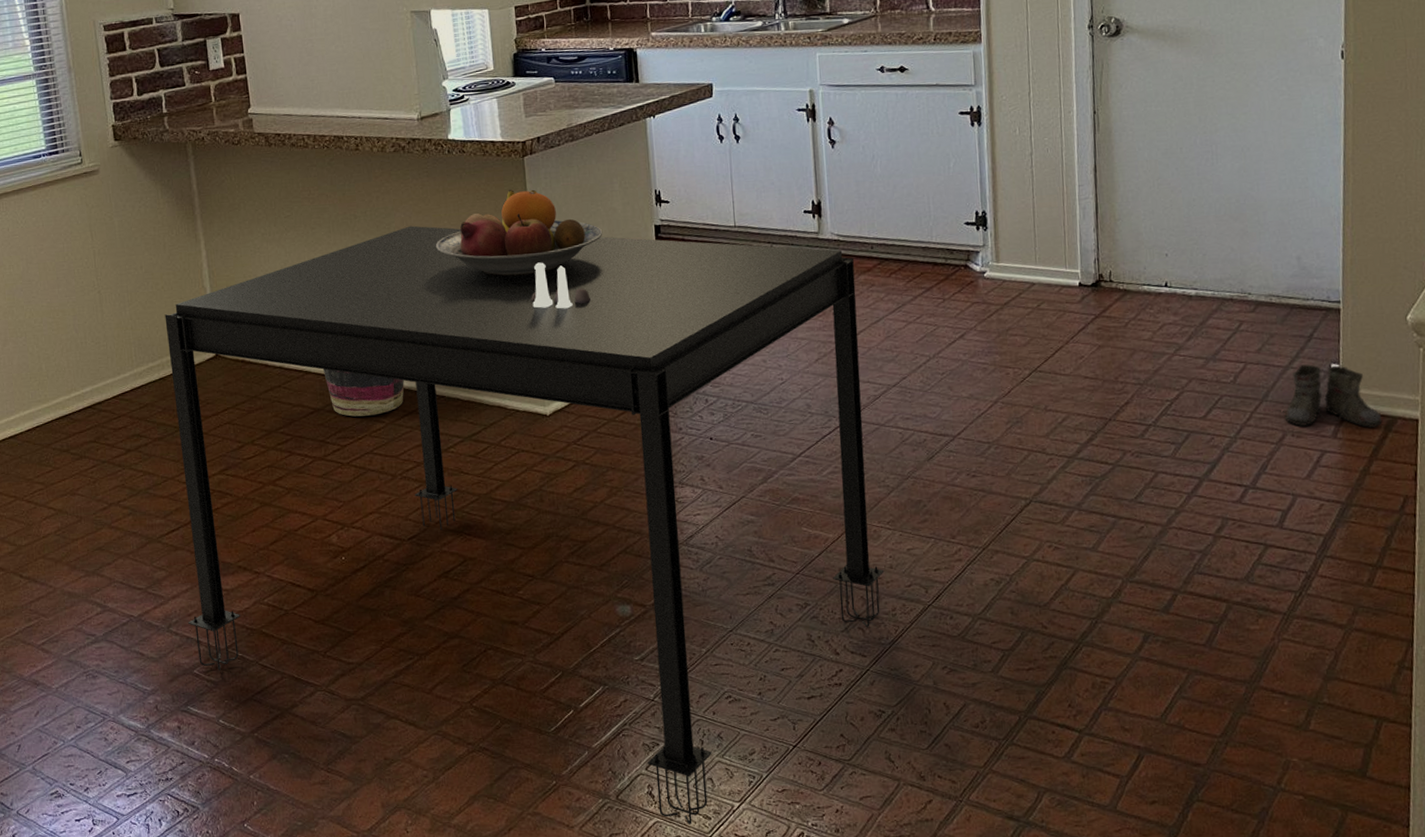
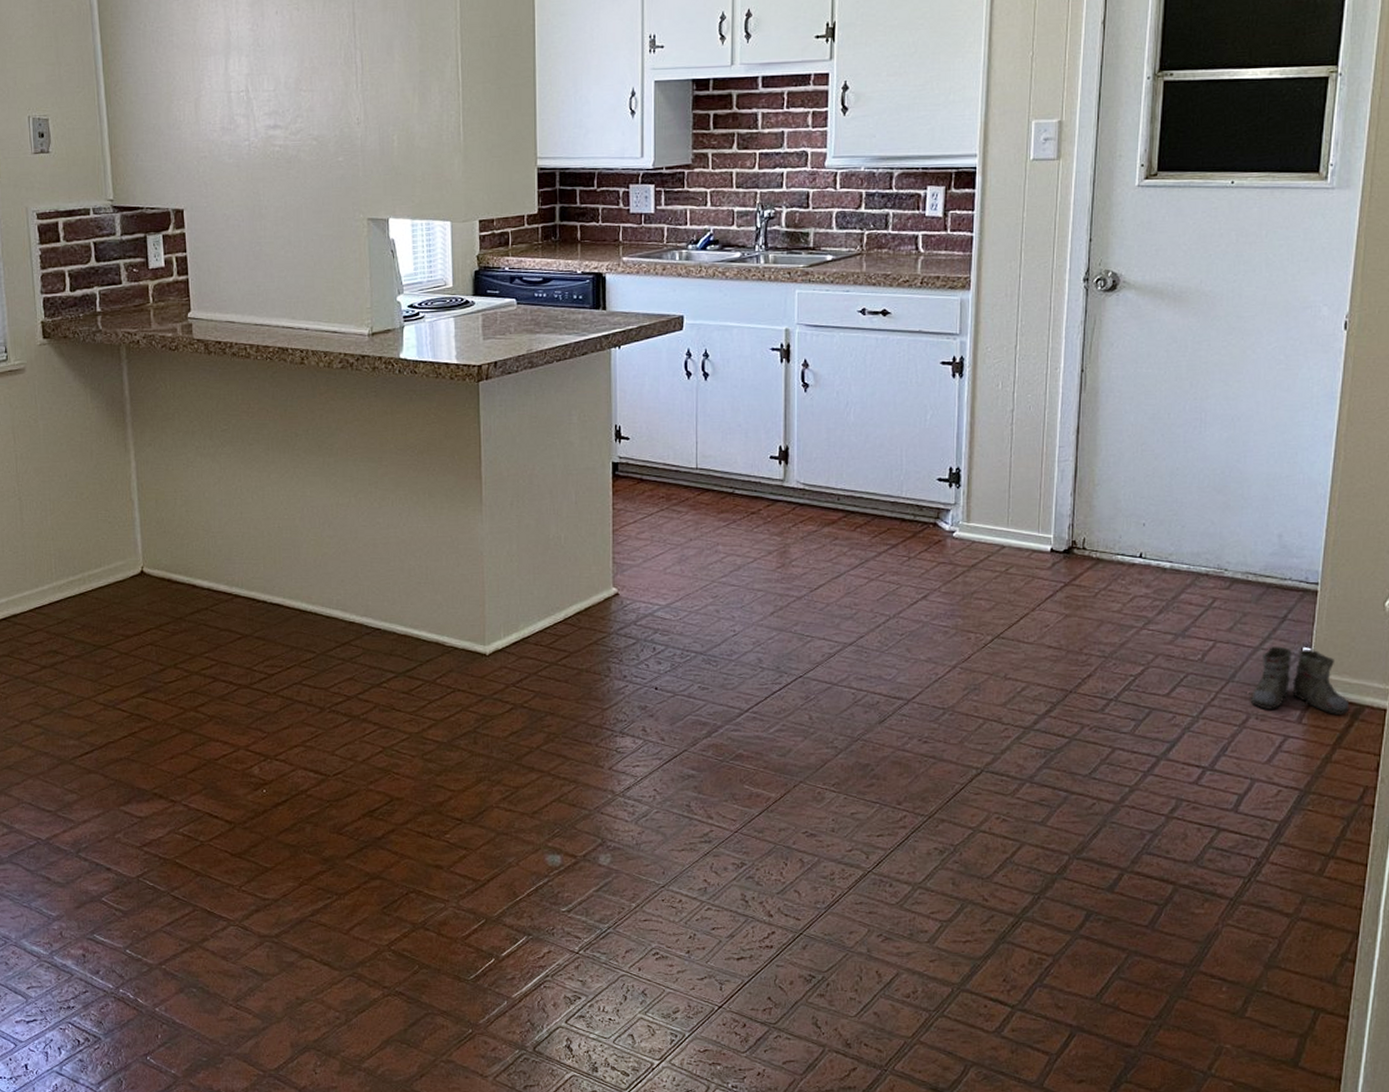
dining table: present [165,225,885,825] -> none [88,448,826,1081]
basket: present [324,368,404,417] -> none [254,593,338,645]
fruit bowl: present [436,189,603,276] -> none [380,416,557,507]
salt and pepper shaker set: present [531,262,592,309] -> none [477,494,541,545]

